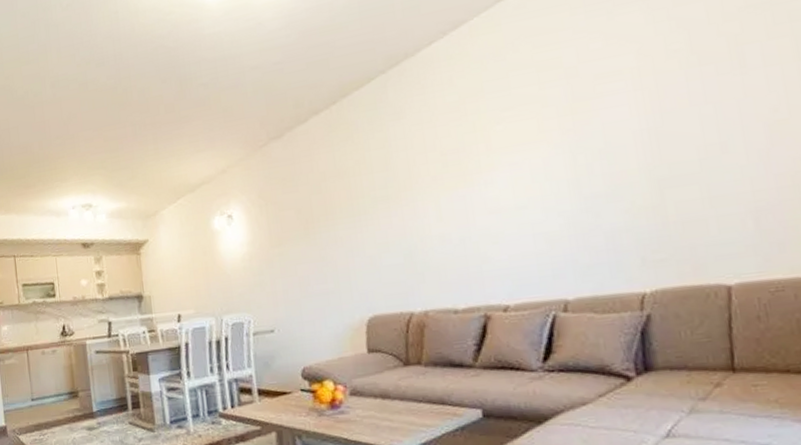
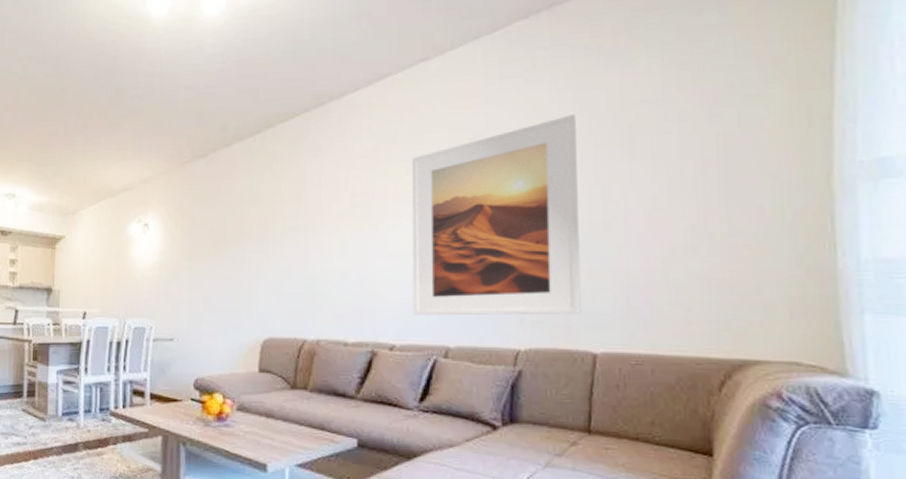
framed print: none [501,32,708,271] -> present [411,114,581,316]

